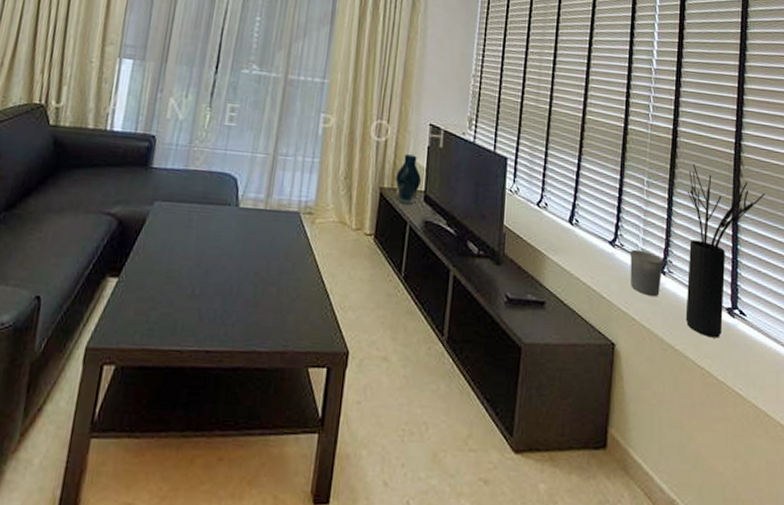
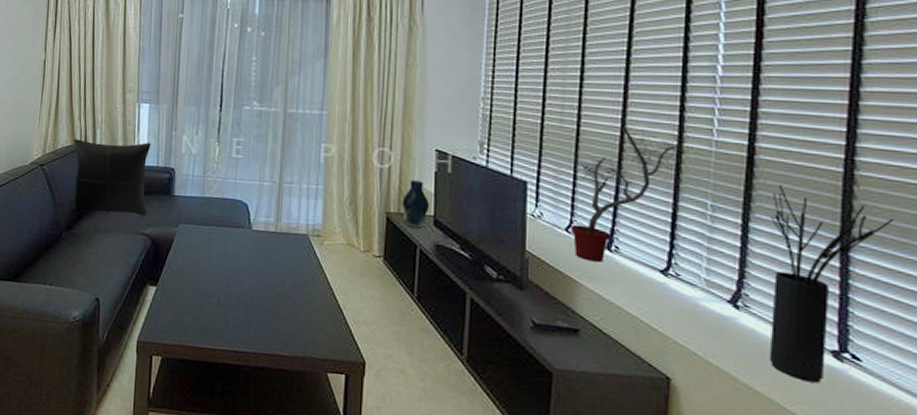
pillow: none [16,96,131,192] -> present [71,139,151,216]
potted tree: none [541,107,632,235] -> present [570,124,689,262]
candle holder: present [630,249,663,297] -> none [689,279,736,333]

